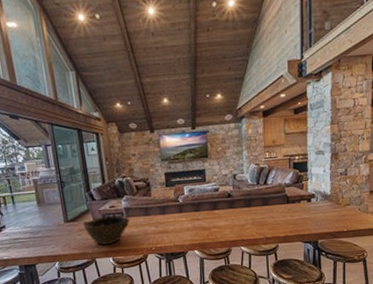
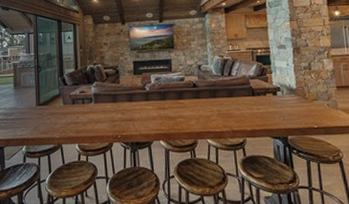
bowl: present [83,214,129,245] -> none [54,100,97,131]

